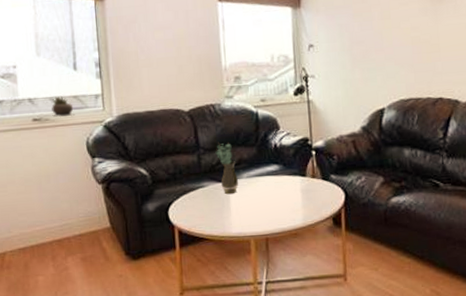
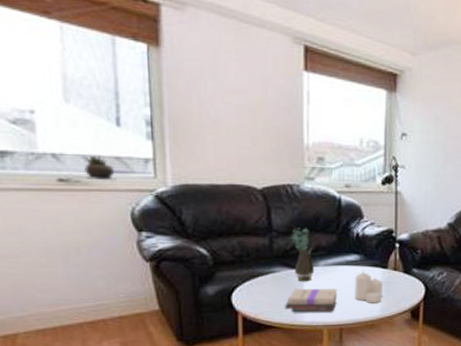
books: none [214,198,261,224] -> present [285,288,338,313]
candle: none [276,180,304,212] -> present [355,271,383,303]

